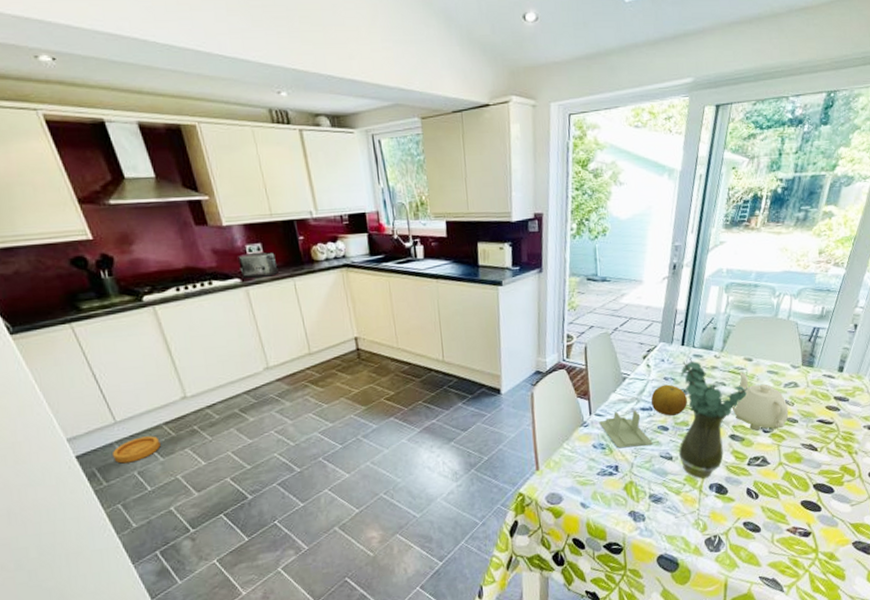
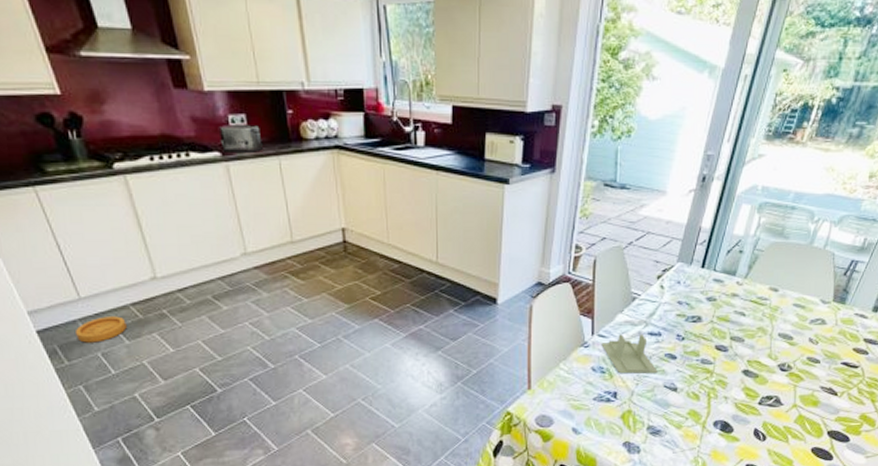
fruit: present [651,384,688,417] -> none [661,309,702,345]
vase: present [679,356,749,479] -> none [685,281,770,414]
teapot: present [732,371,789,431] -> none [750,302,811,368]

